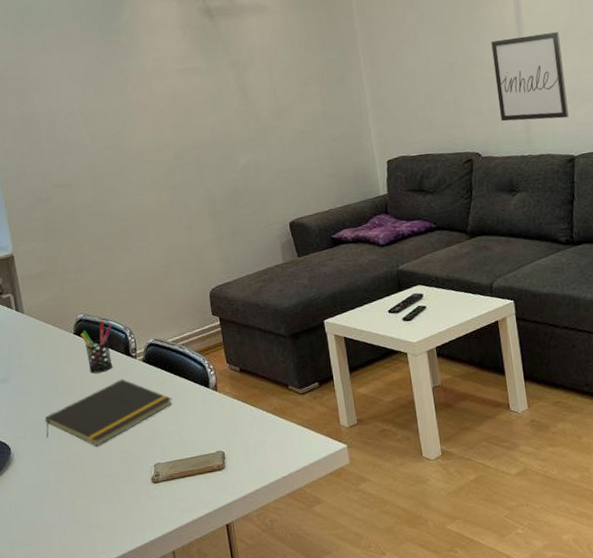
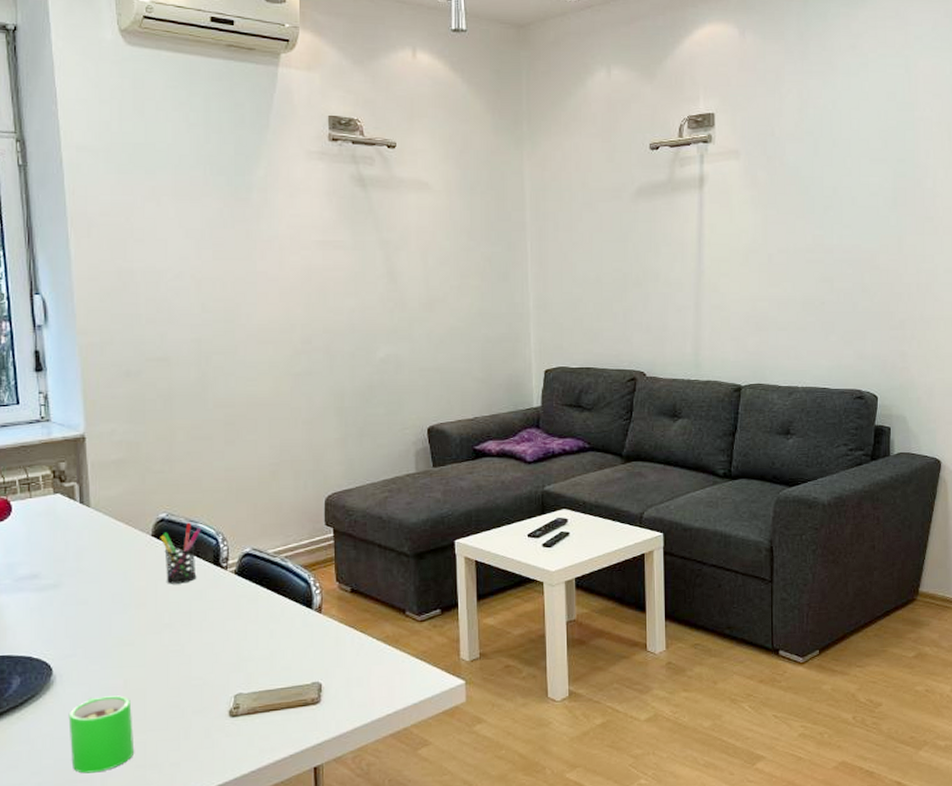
mug: none [27,468,80,534] -> present [68,695,133,774]
notepad: present [45,379,172,447] -> none [101,593,265,671]
wall art: present [491,32,569,122] -> none [669,254,740,345]

